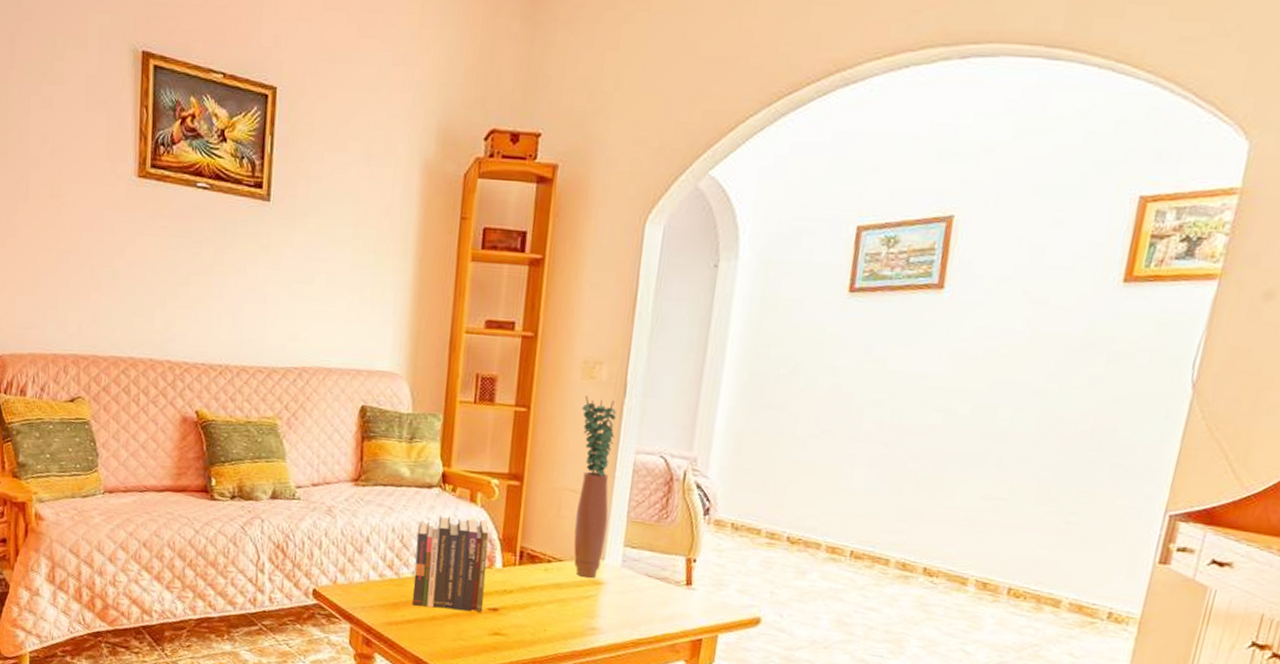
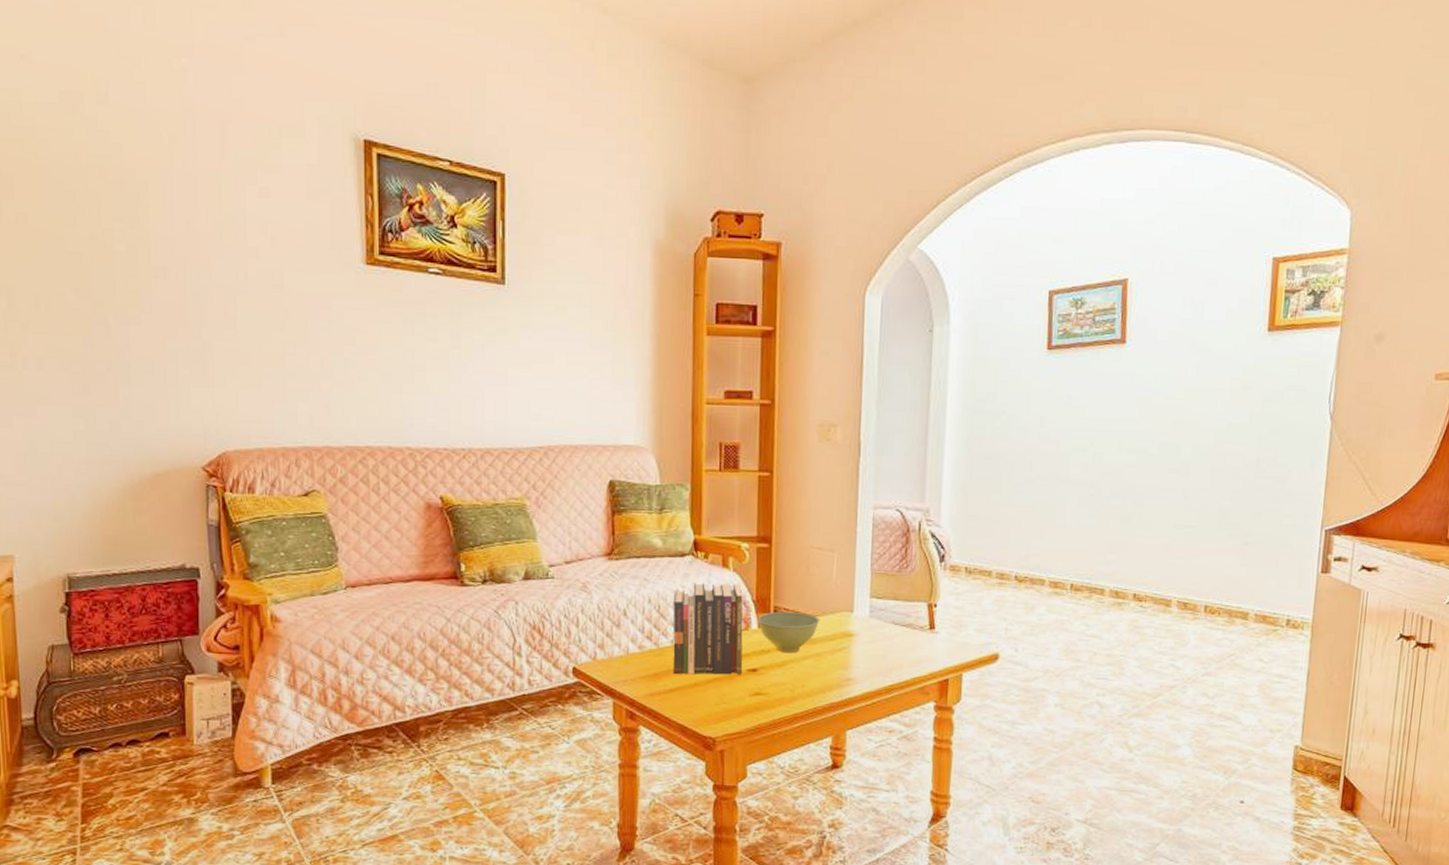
bowl: none [502,551,568,596] -> present [757,611,819,653]
vase: present [573,395,616,578] -> none [821,457,854,630]

